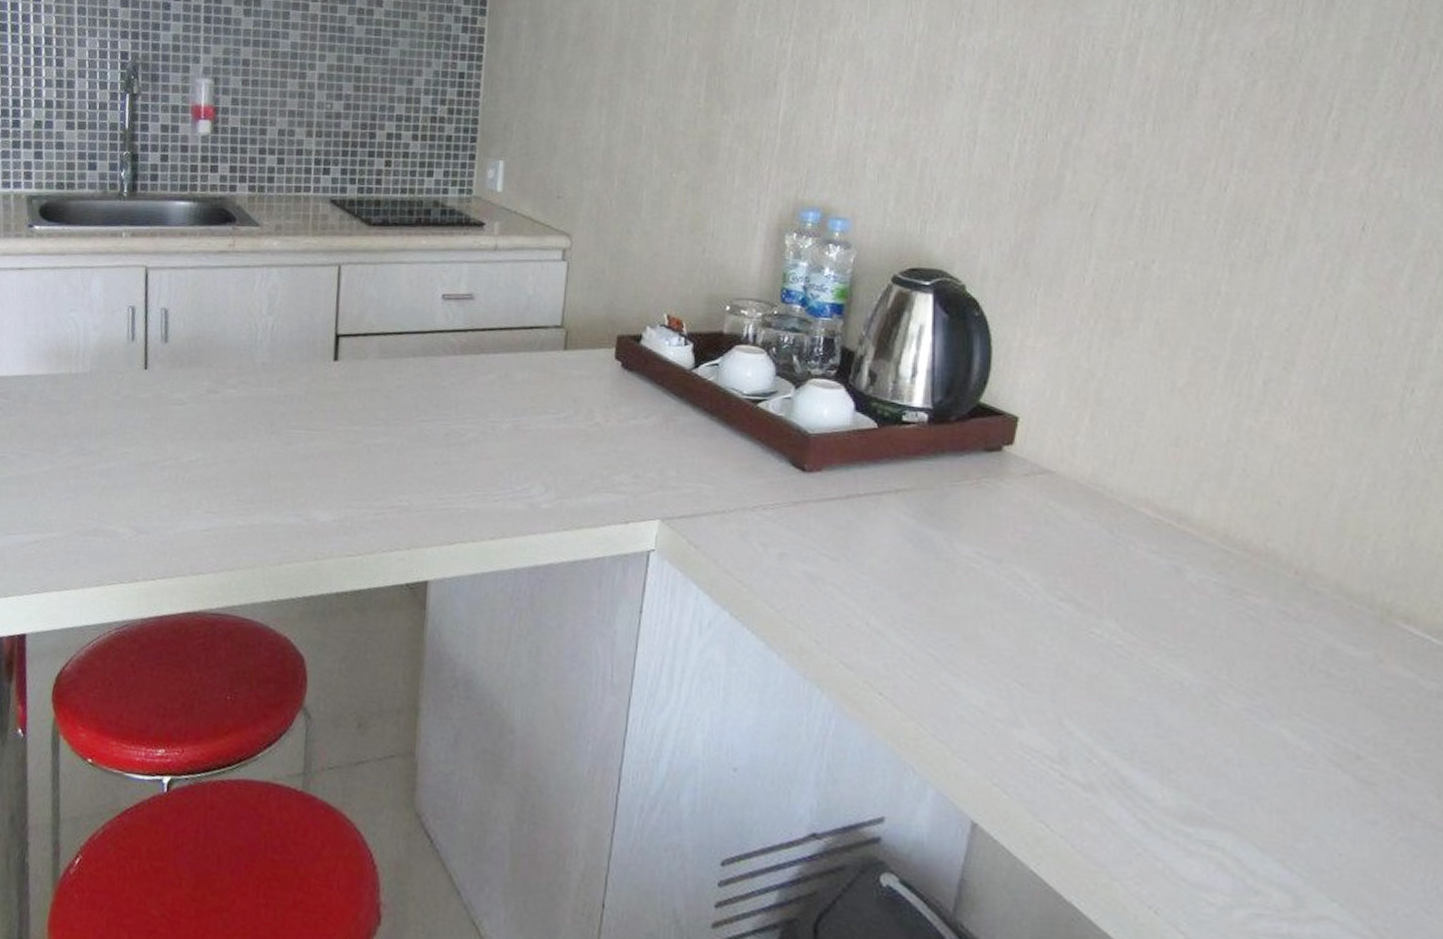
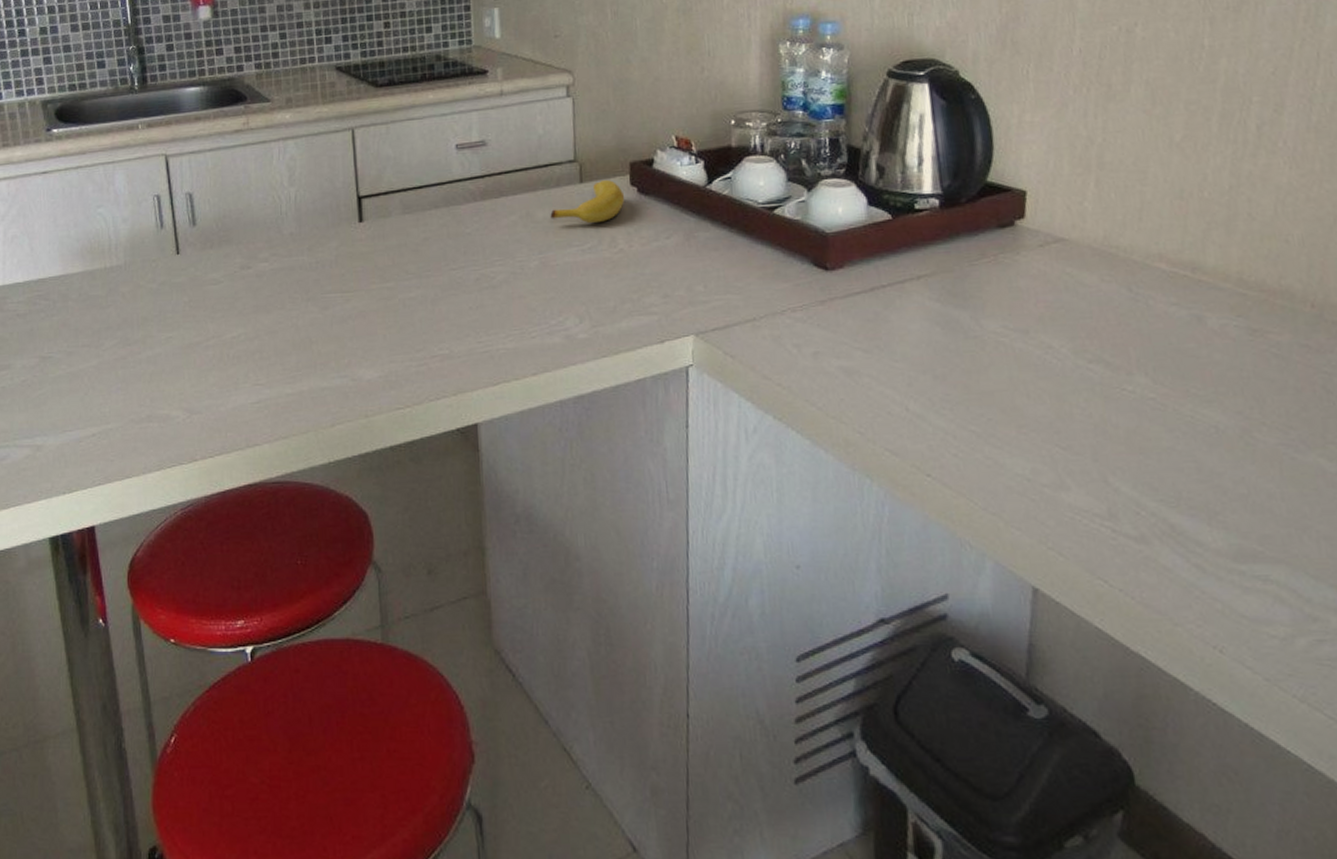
banana: none [529,349,608,393] -> present [550,179,625,224]

